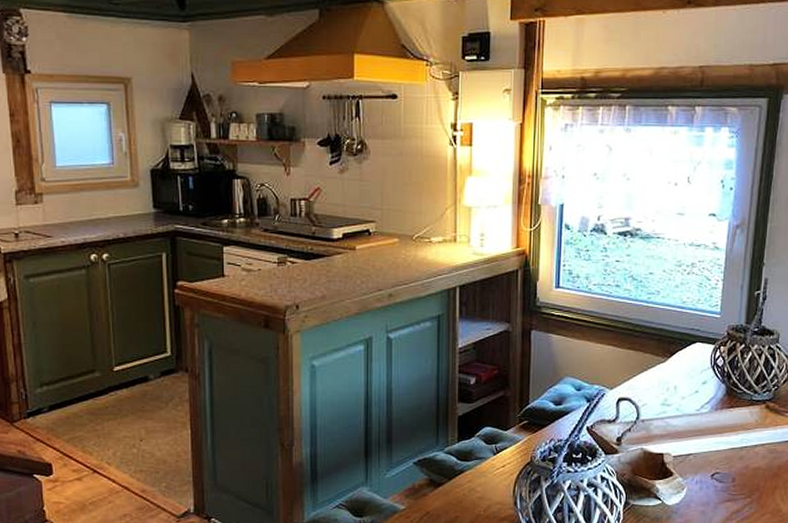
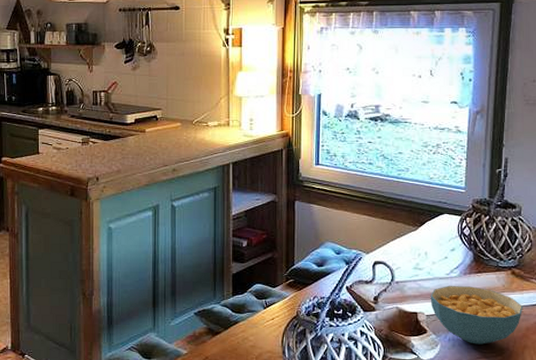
cereal bowl: none [678,423,777,486] -> present [430,286,524,345]

